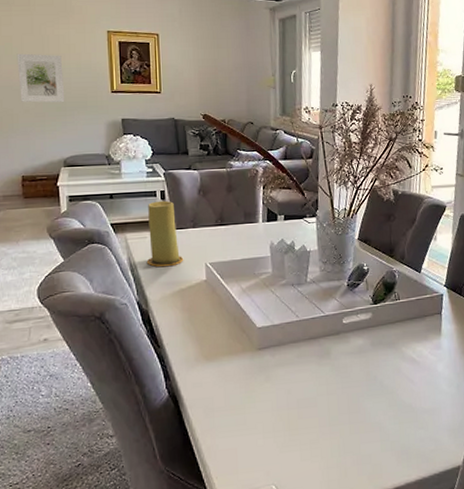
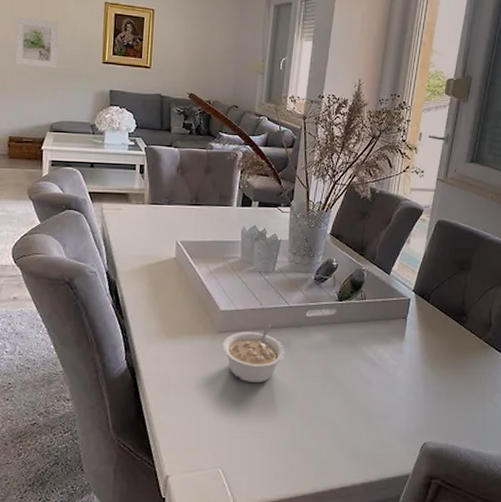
candle: present [146,200,184,267] -> none [119,174,156,240]
legume: none [262,335,326,396] -> present [222,323,285,384]

